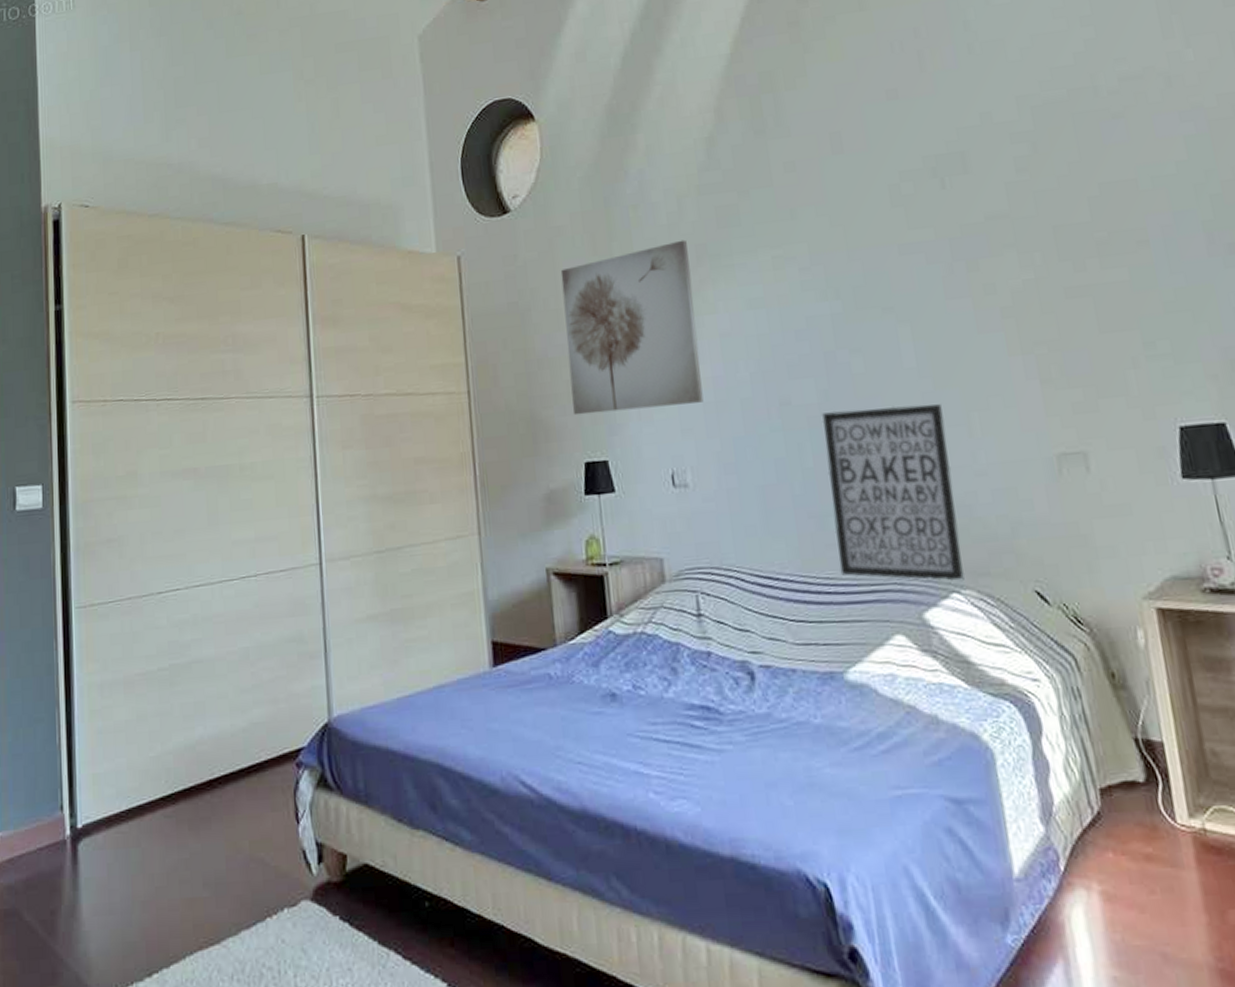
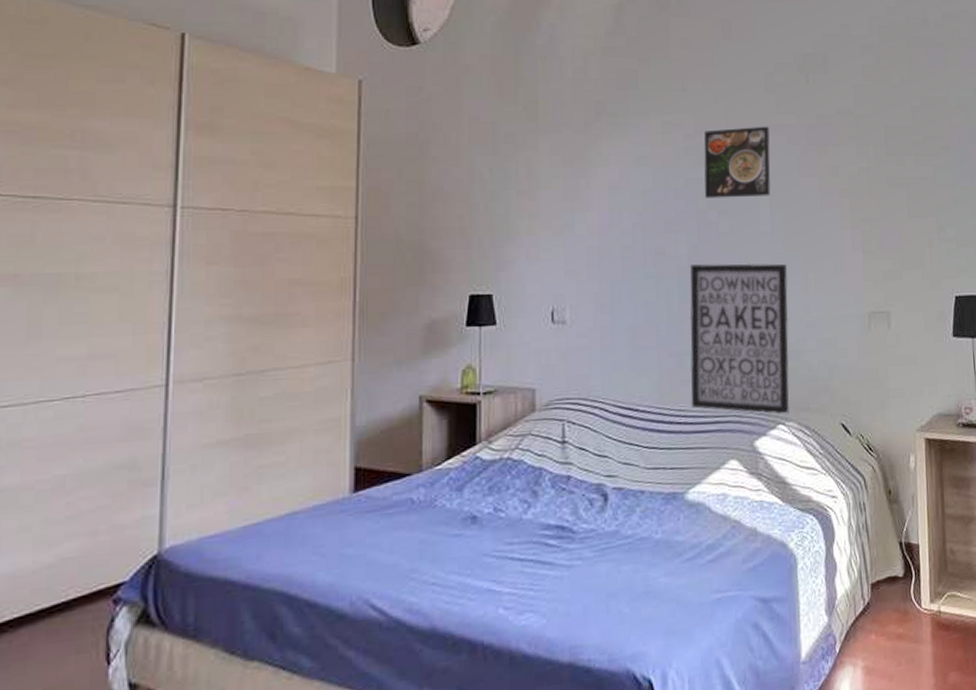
wall art: present [560,239,704,416] -> none [462,95,589,249]
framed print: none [822,245,912,337] -> present [704,126,771,198]

